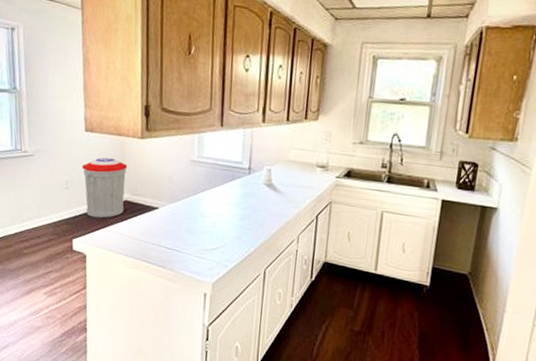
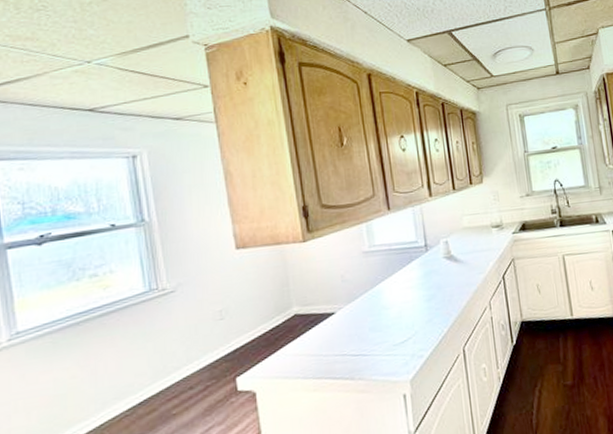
trash can: present [81,157,128,219] -> none [237,270,295,345]

